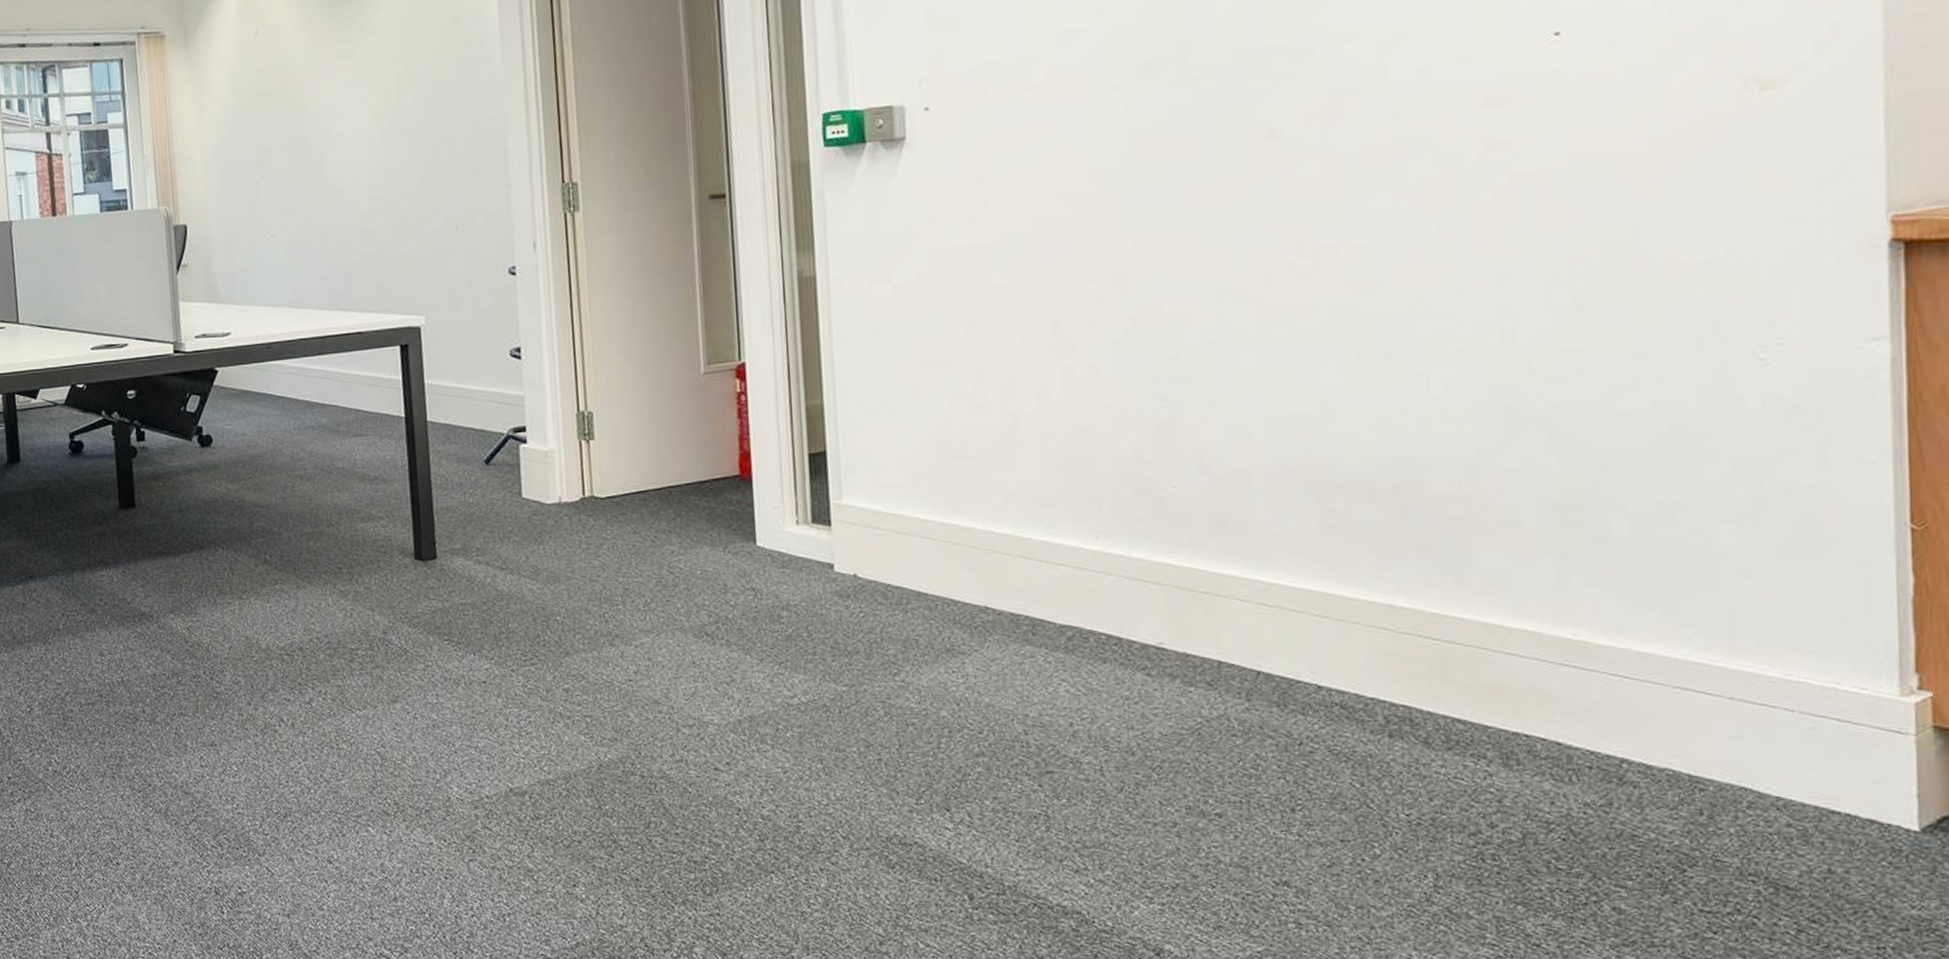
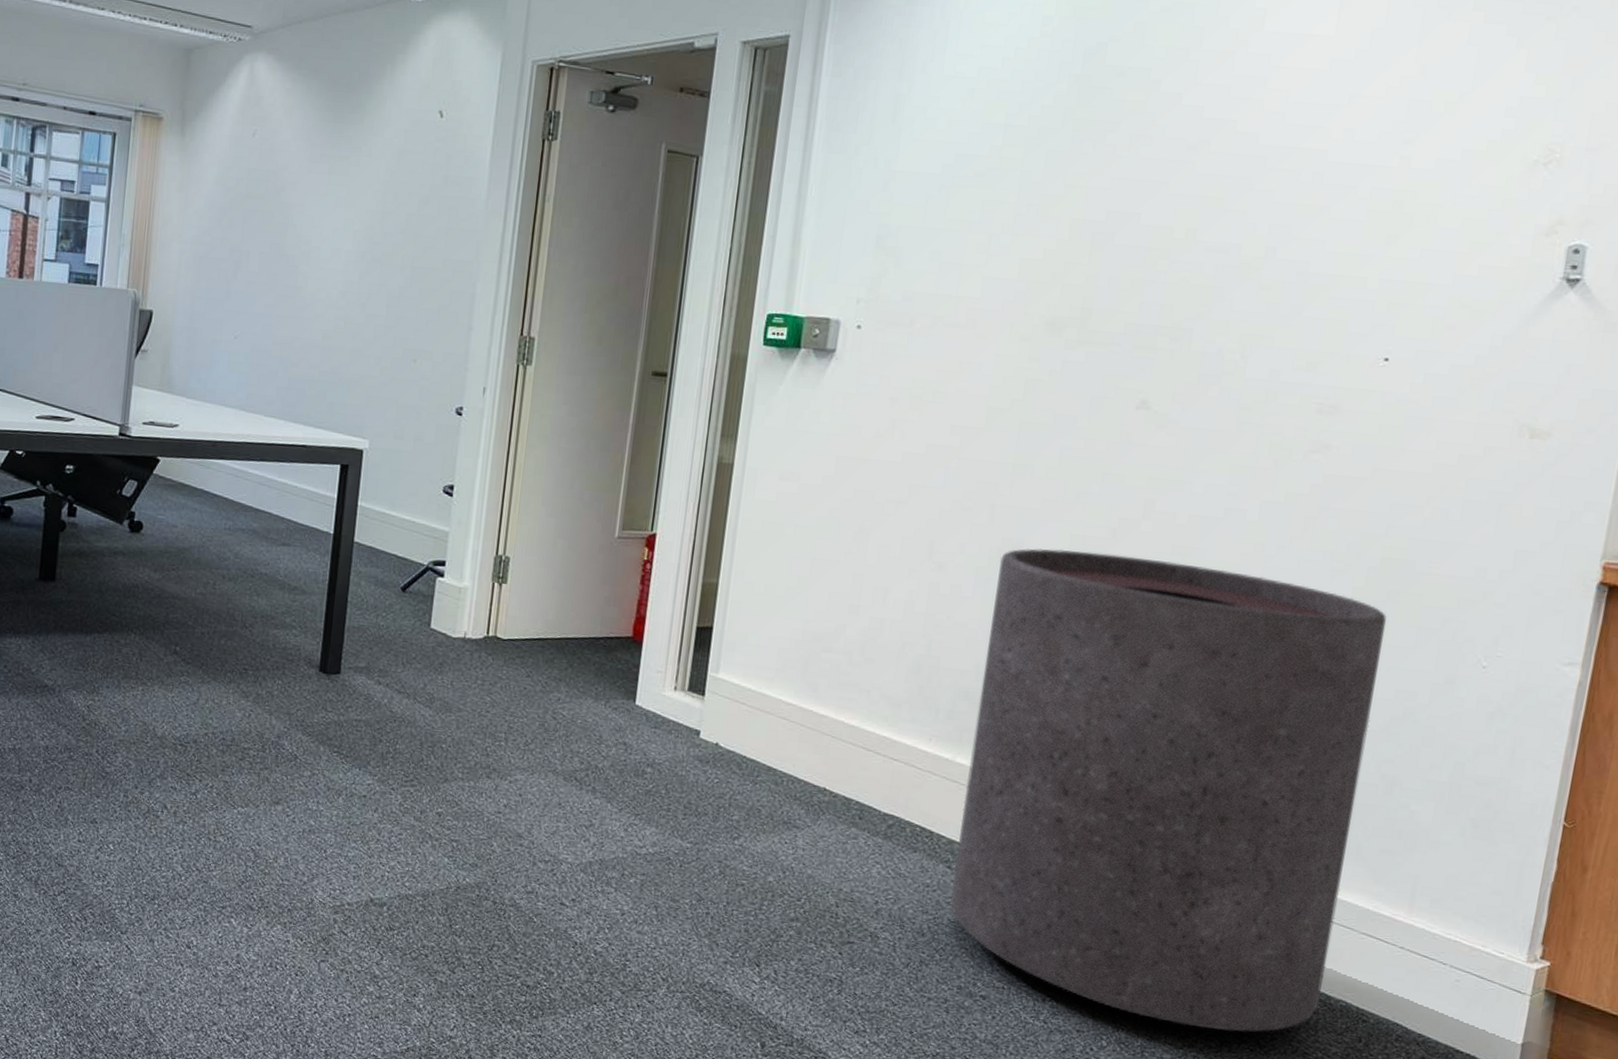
trash can: none [1138,298,1638,821] -> present [950,548,1387,1032]

